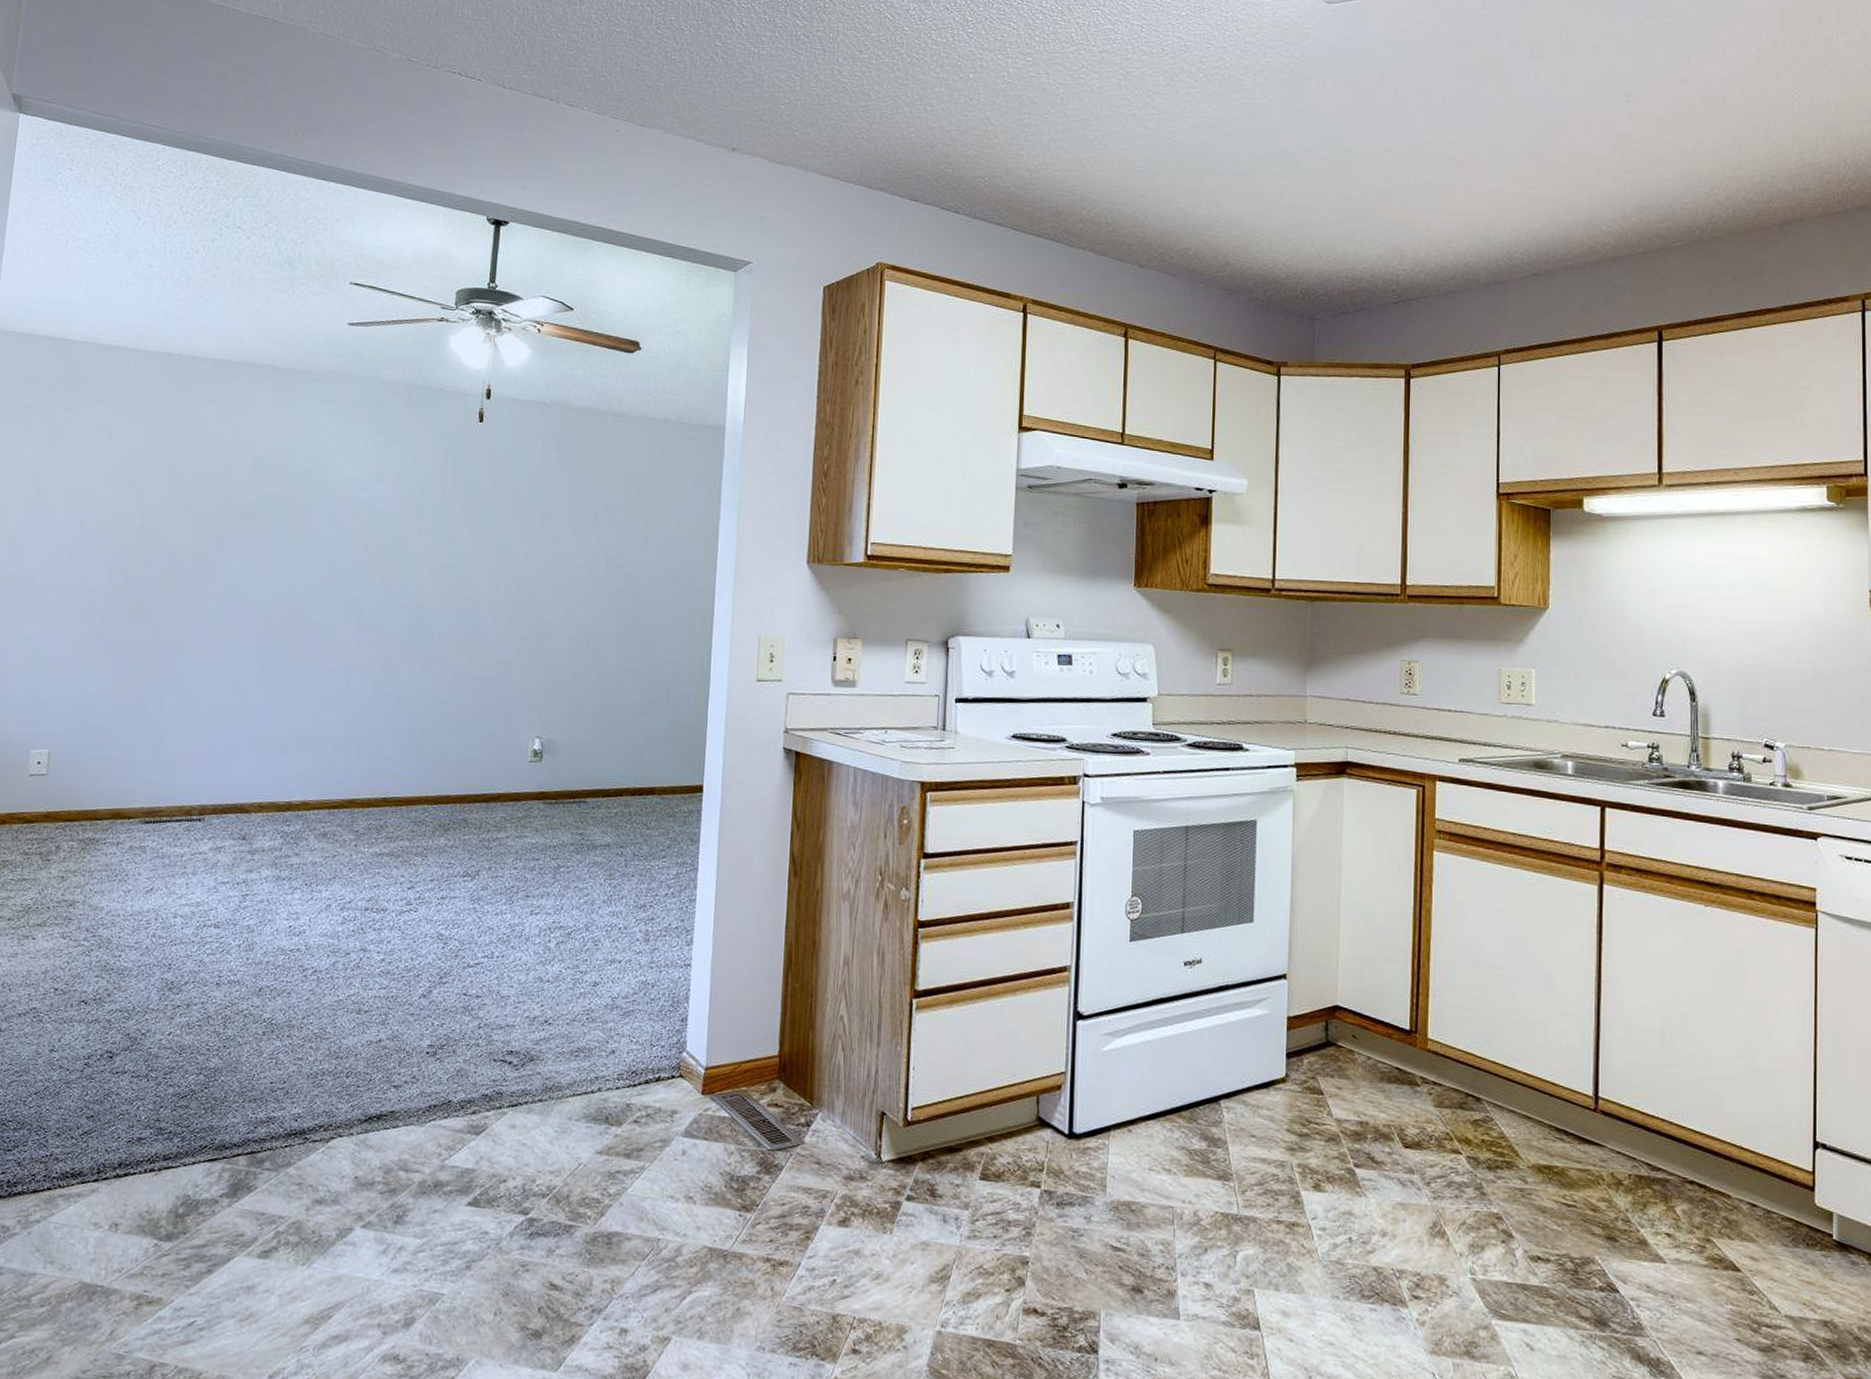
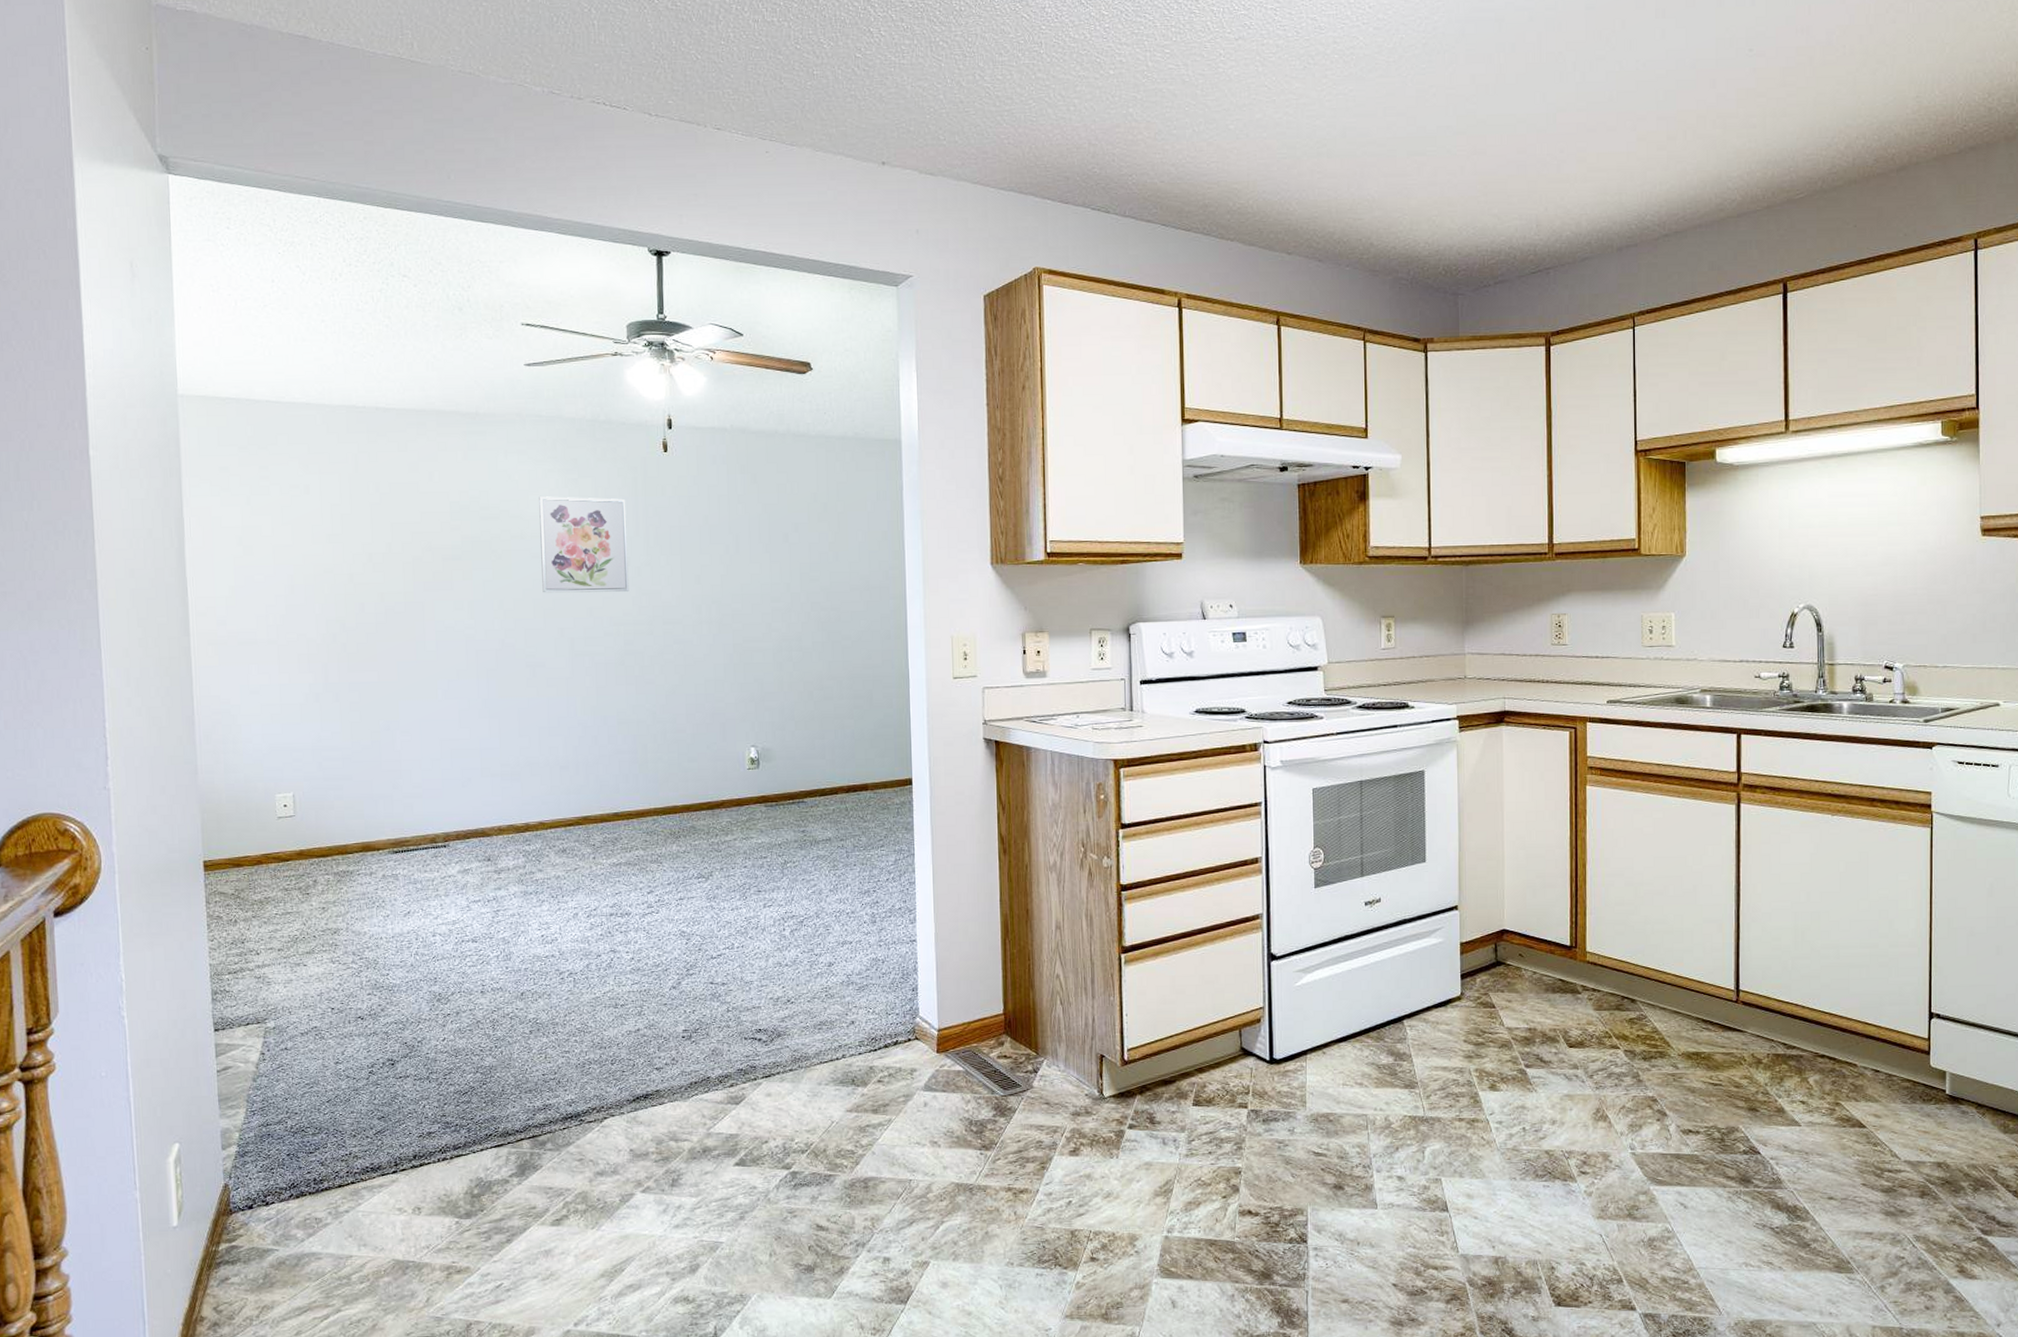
wall art: none [337,458,434,563] -> present [539,496,629,593]

